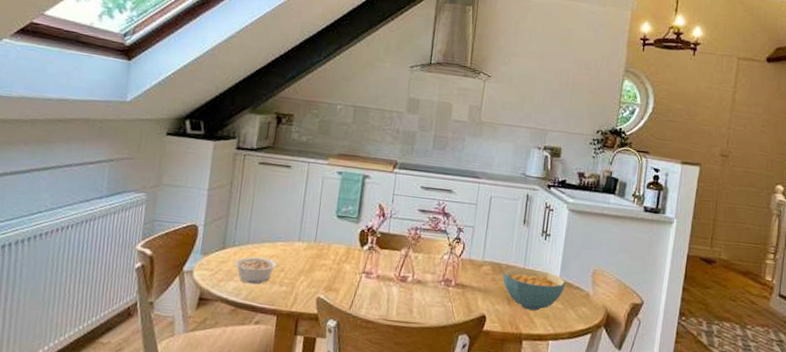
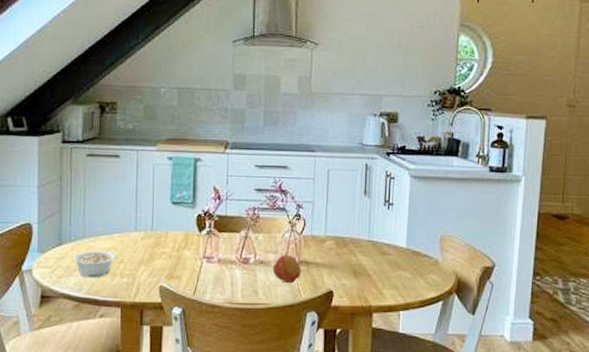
fruit: none [428,276,457,305] -> present [272,254,301,284]
cereal bowl: present [503,267,566,311] -> none [347,239,413,282]

